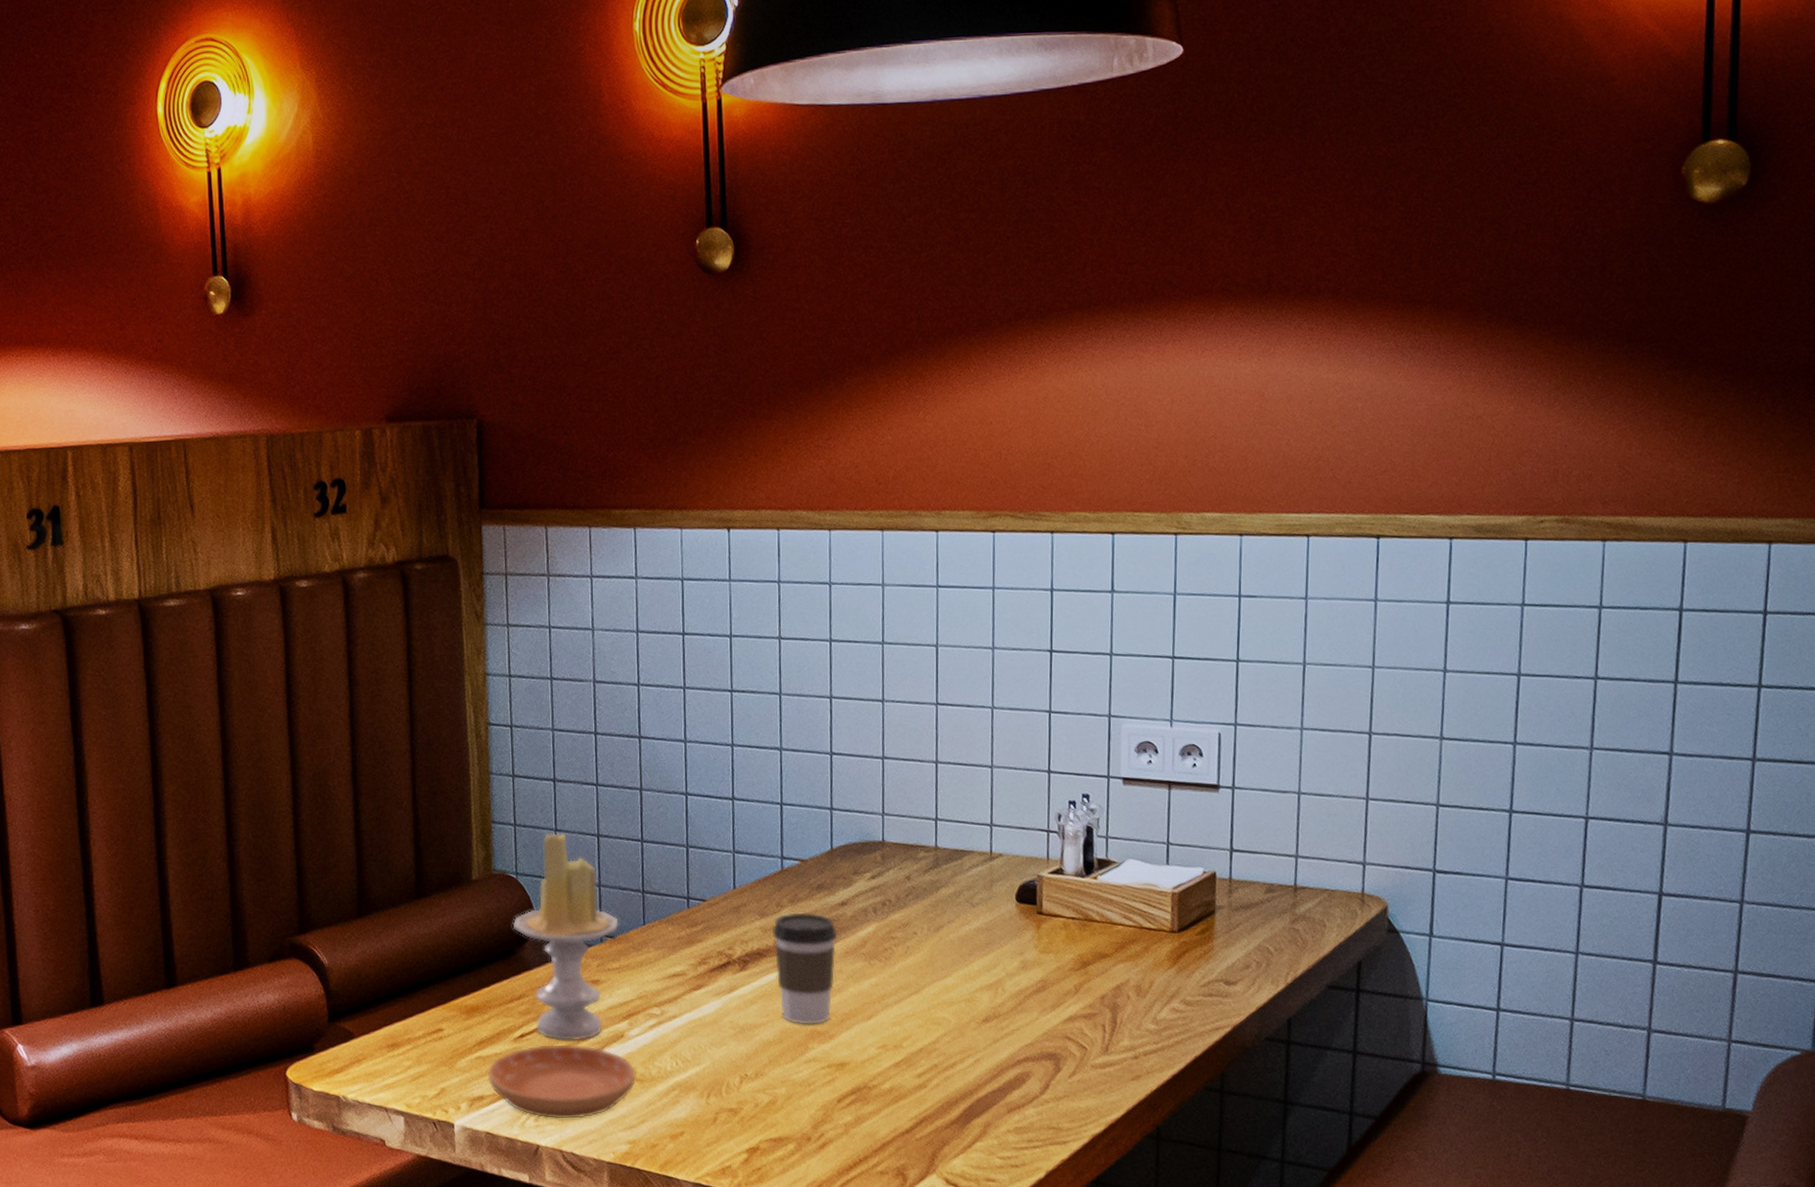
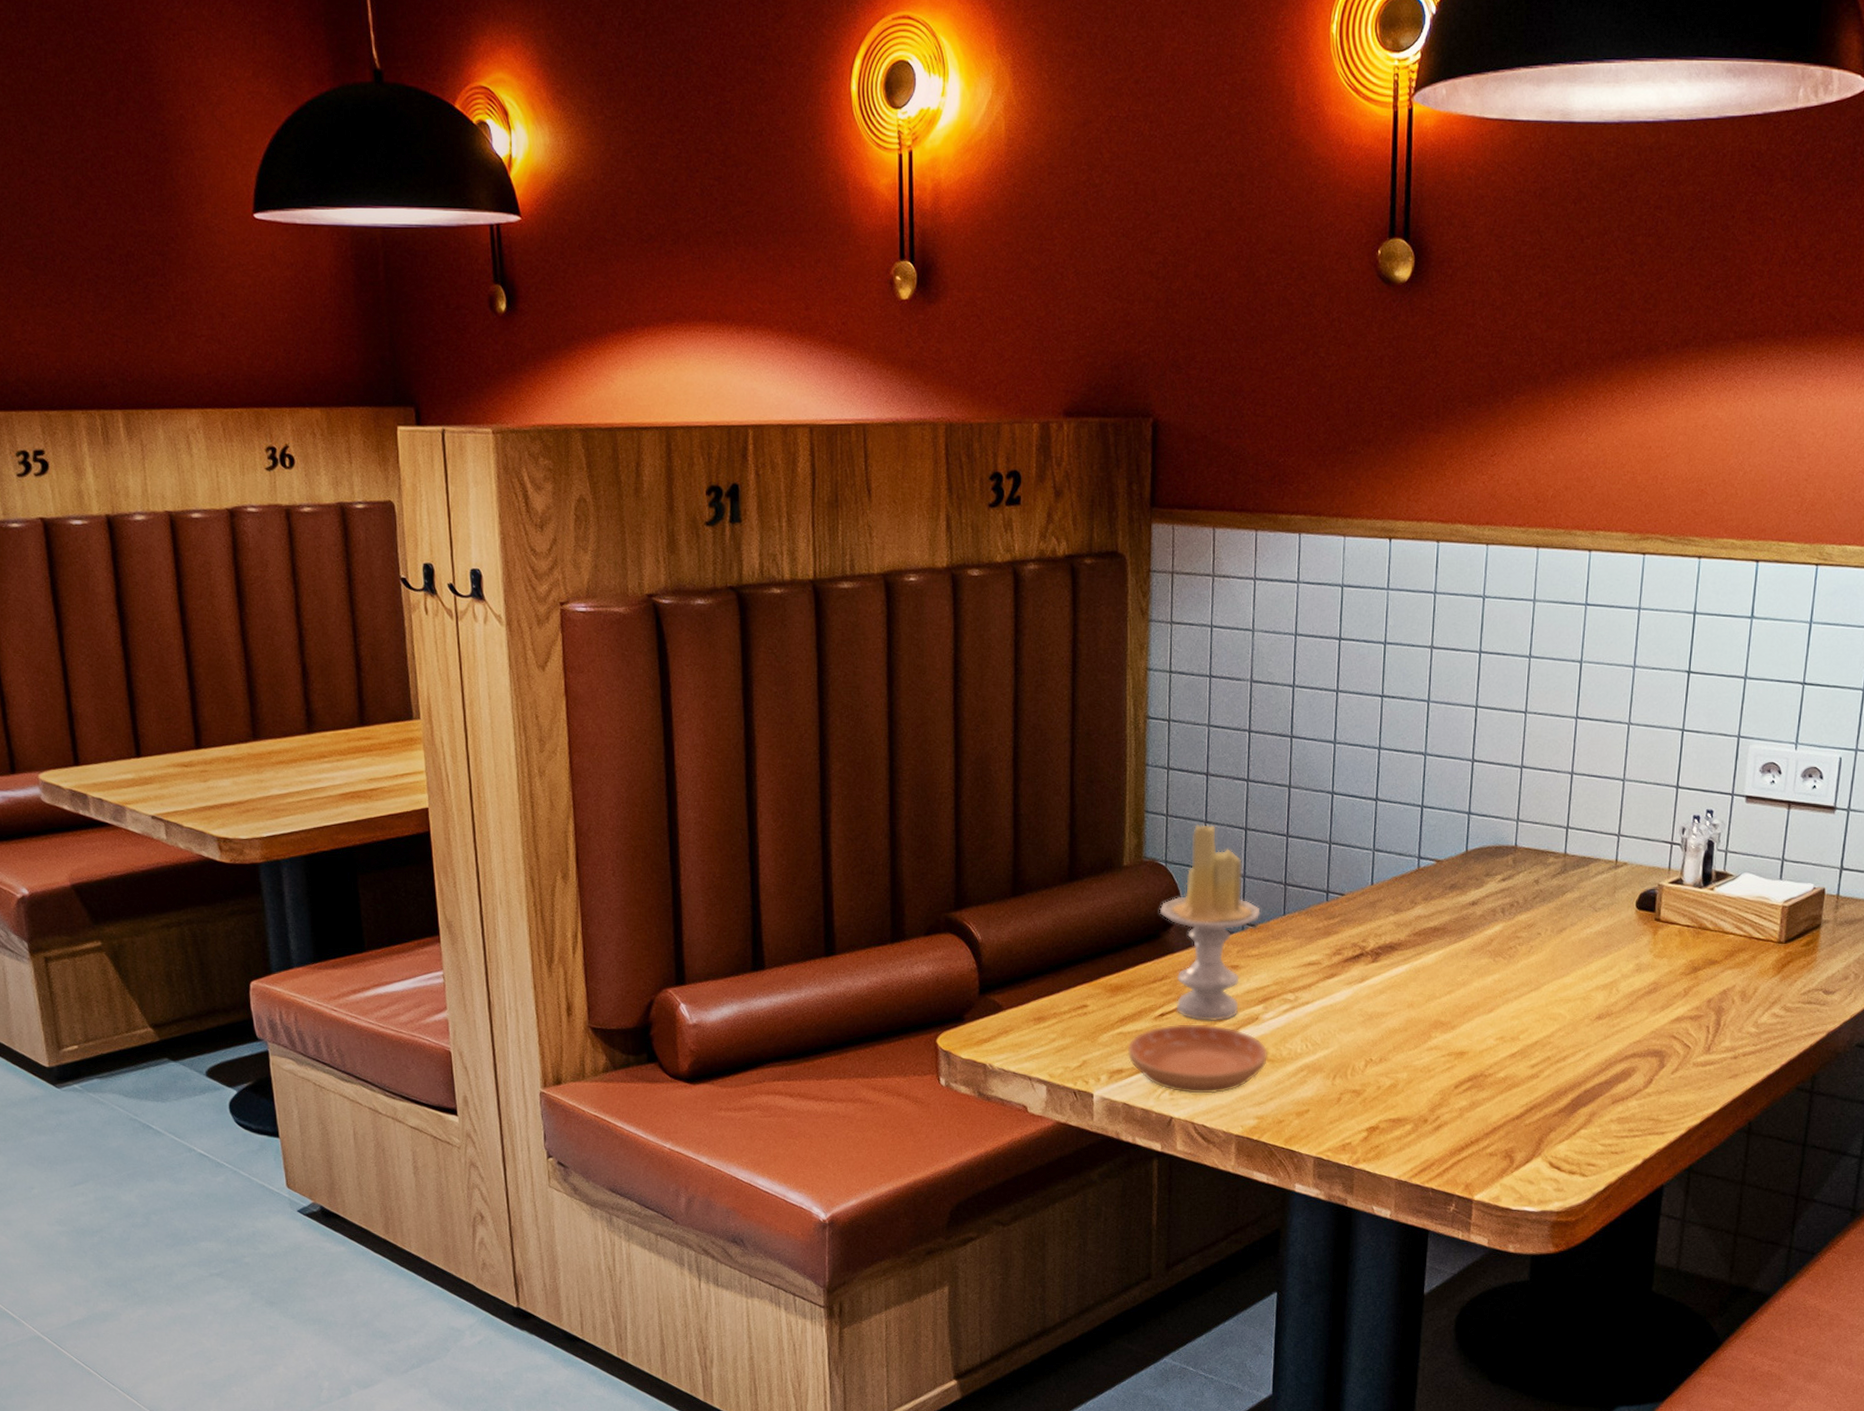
coffee cup: present [772,912,838,1025] -> none [1404,910,1467,1015]

